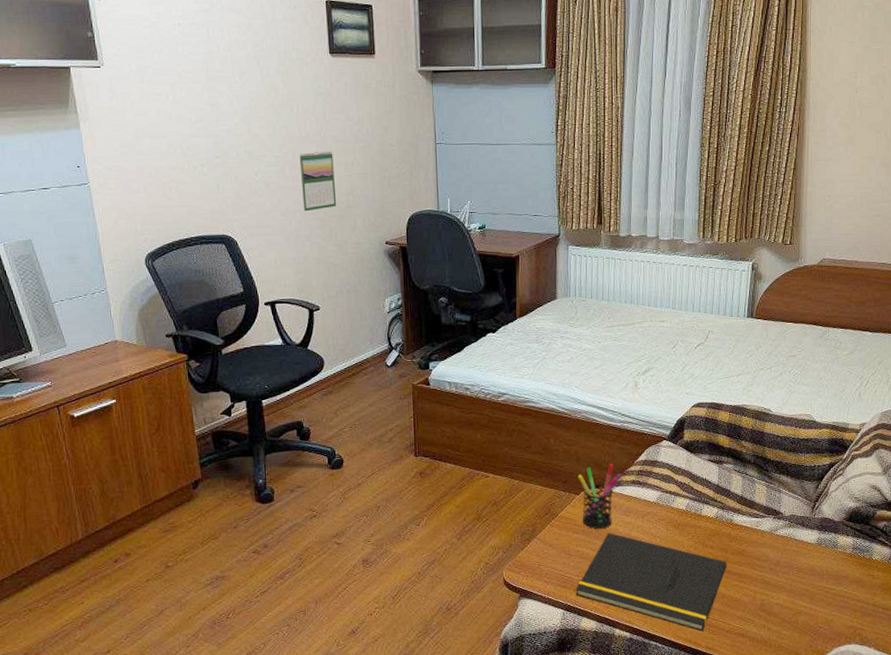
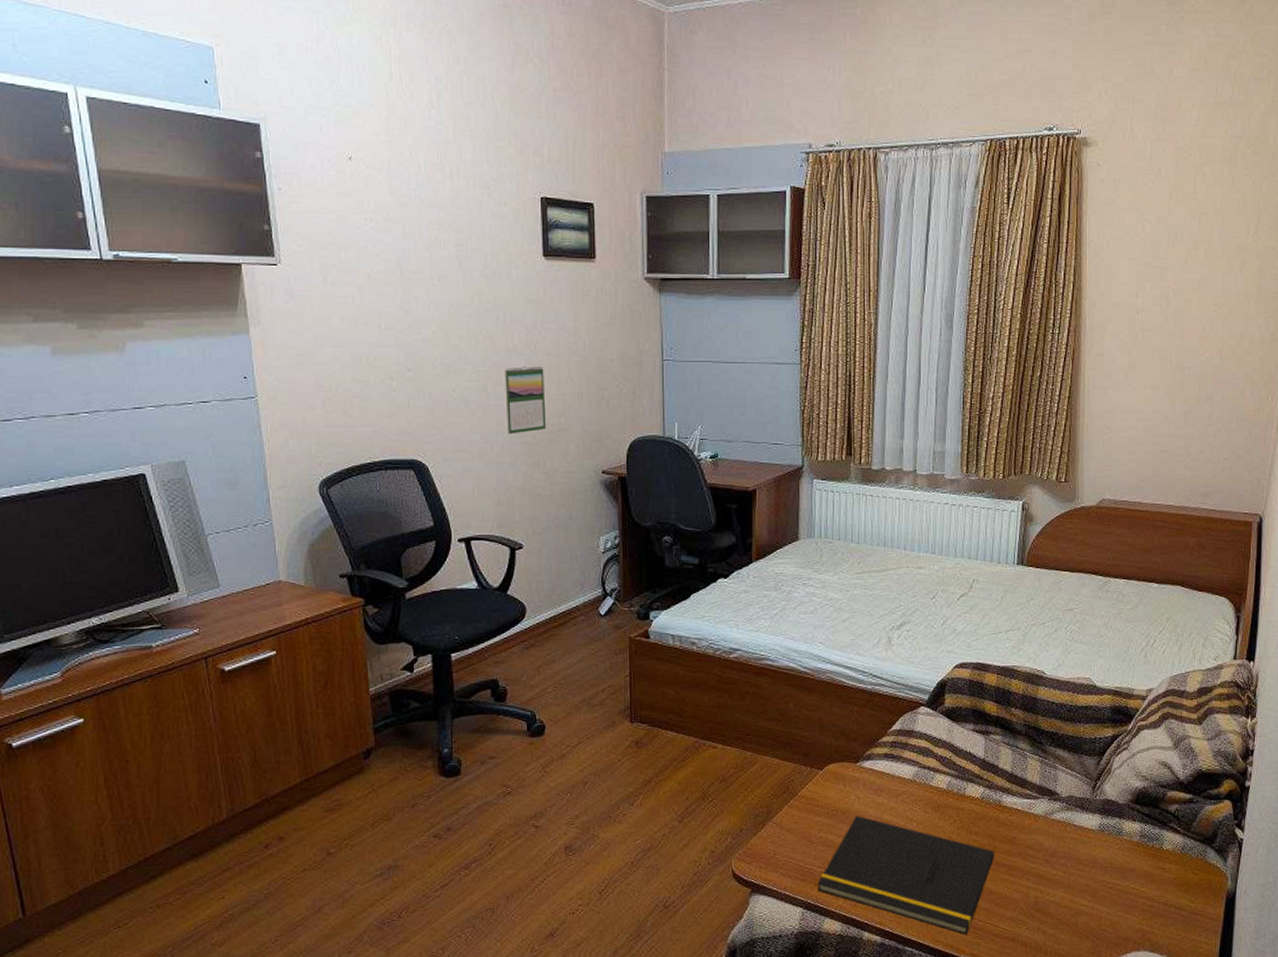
pen holder: present [578,464,621,529] -> none [821,733,872,811]

